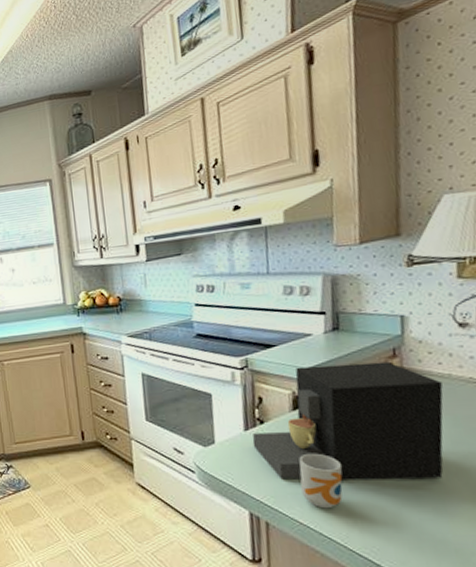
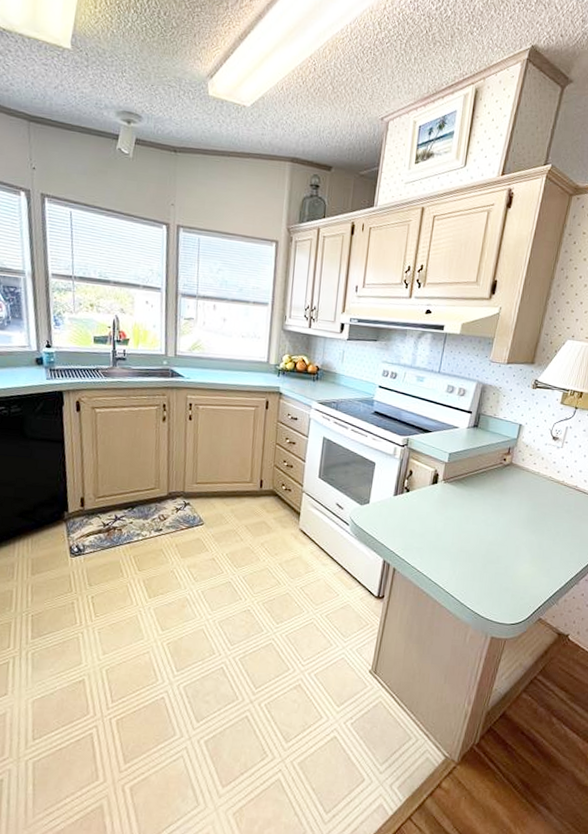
coffee maker: present [252,361,444,480] -> none [397,451,532,545]
mug: present [299,453,343,509] -> none [424,518,456,561]

